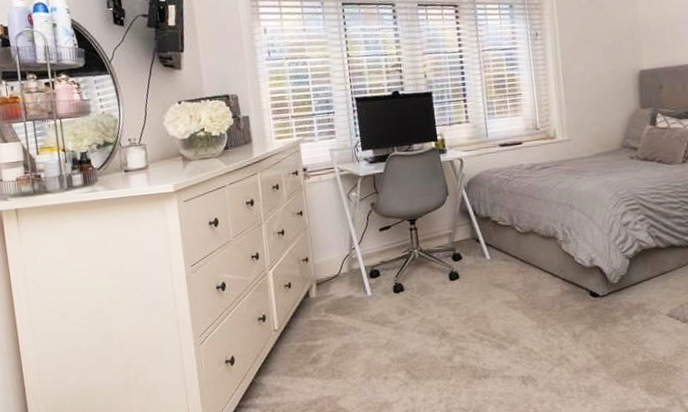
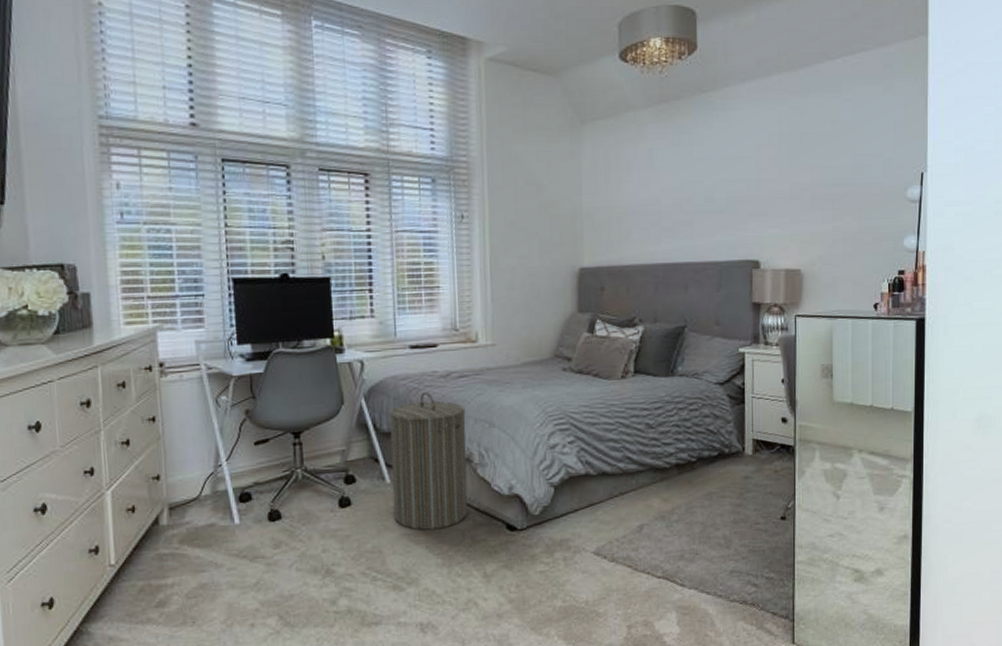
laundry hamper: none [486,181,556,298] -> present [390,391,468,530]

